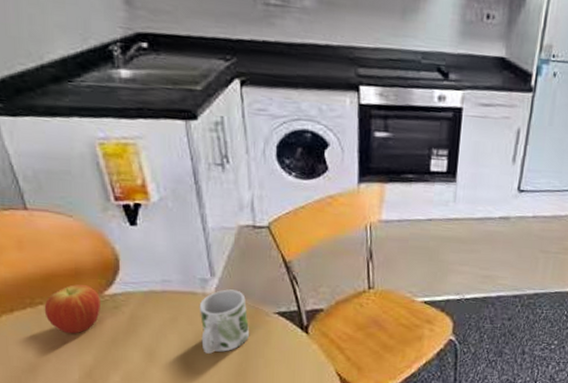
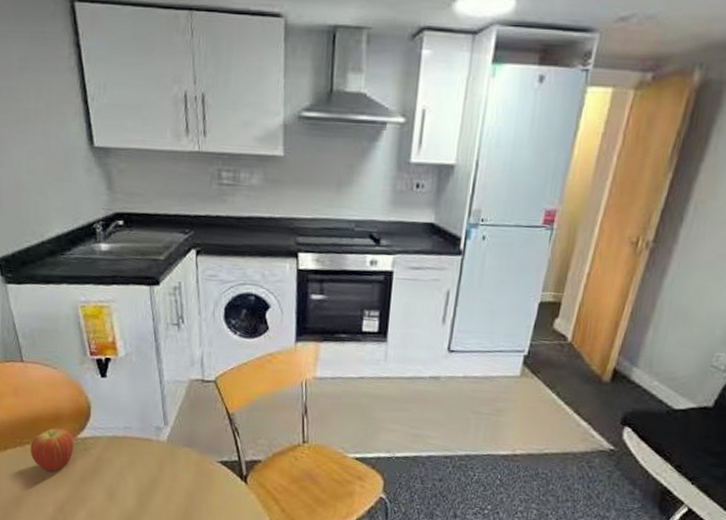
mug: present [199,289,249,354] -> none [153,437,195,497]

